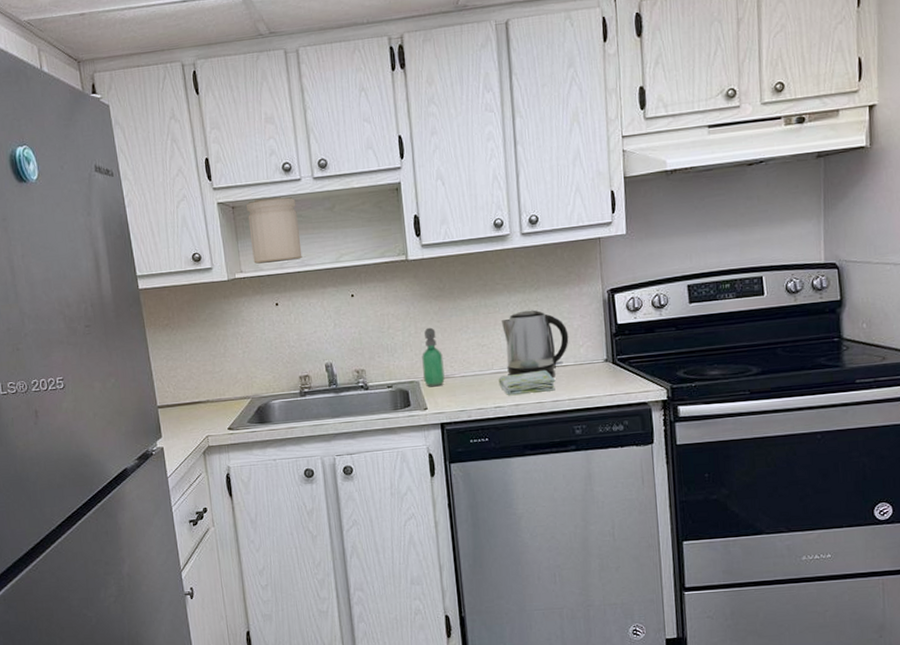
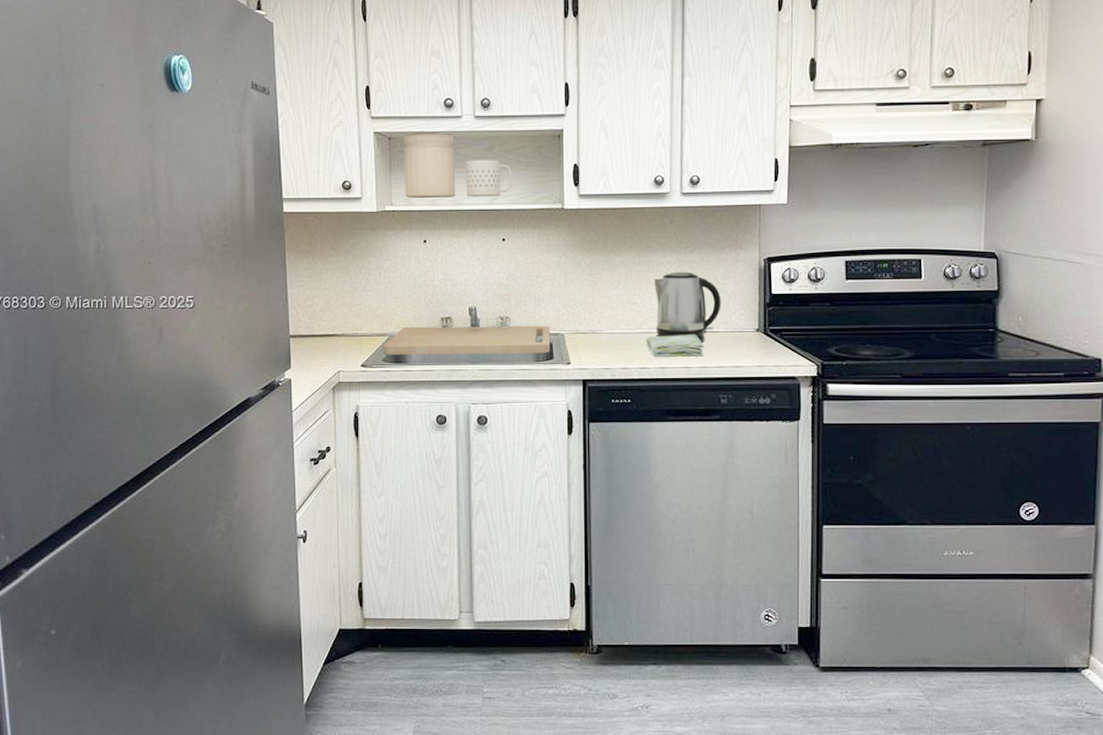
cutting board: none [247,375,407,417] -> present [383,326,551,355]
mug: none [308,218,356,258] -> present [465,159,512,197]
soap dispenser: present [422,327,445,387] -> none [569,279,591,341]

